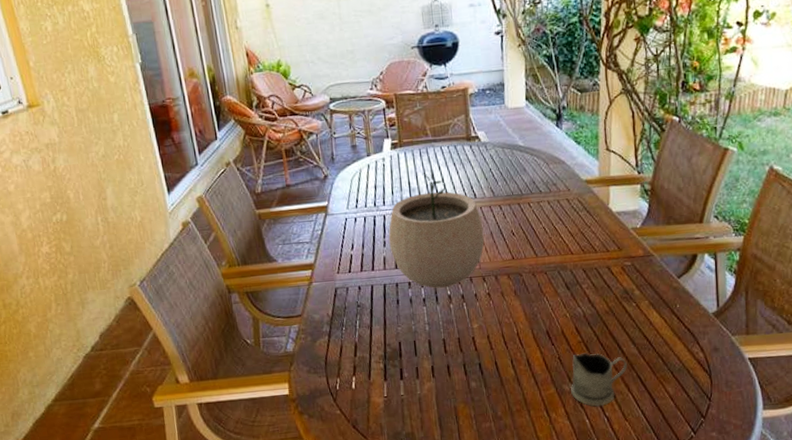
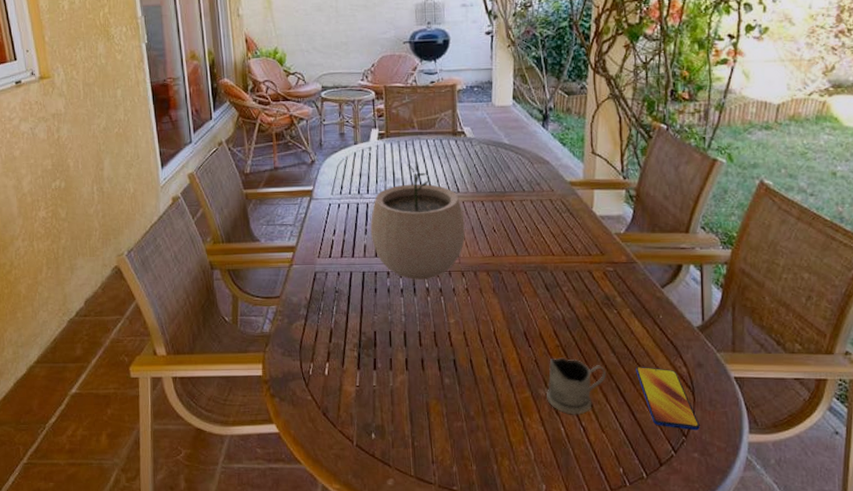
smartphone: none [655,355,717,412] -> present [636,366,700,431]

